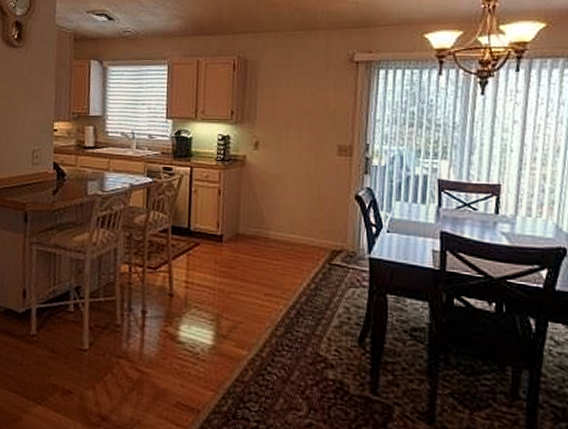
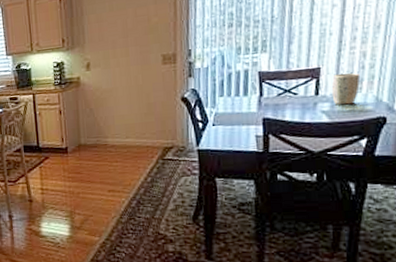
plant pot: none [511,194,540,229] -> present [331,73,360,105]

